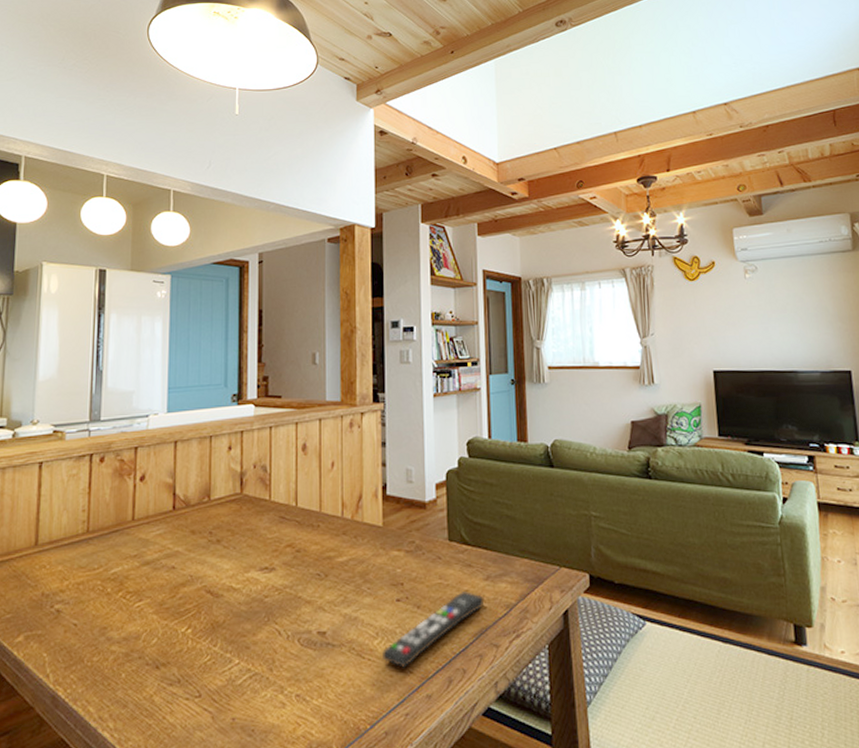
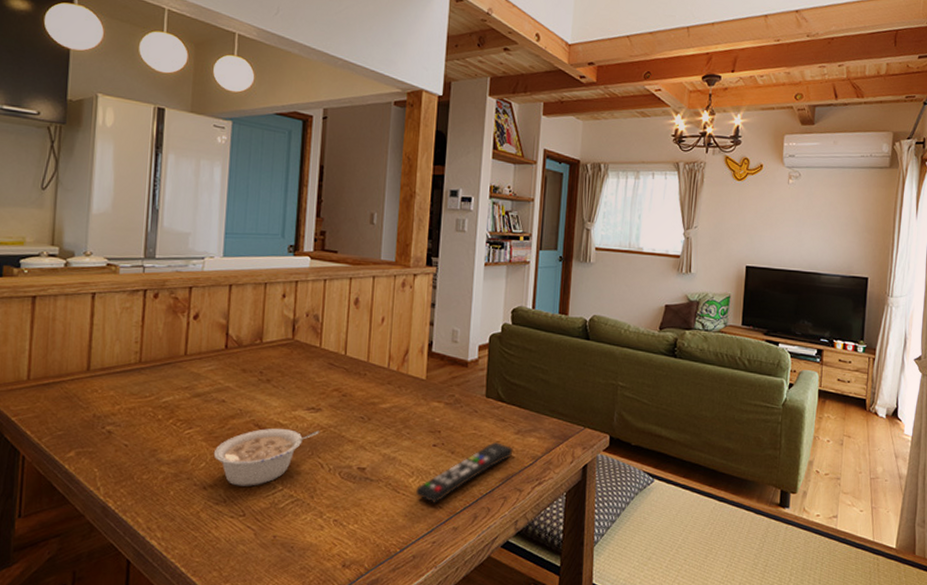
legume: none [165,592,275,663] -> present [213,428,320,486]

